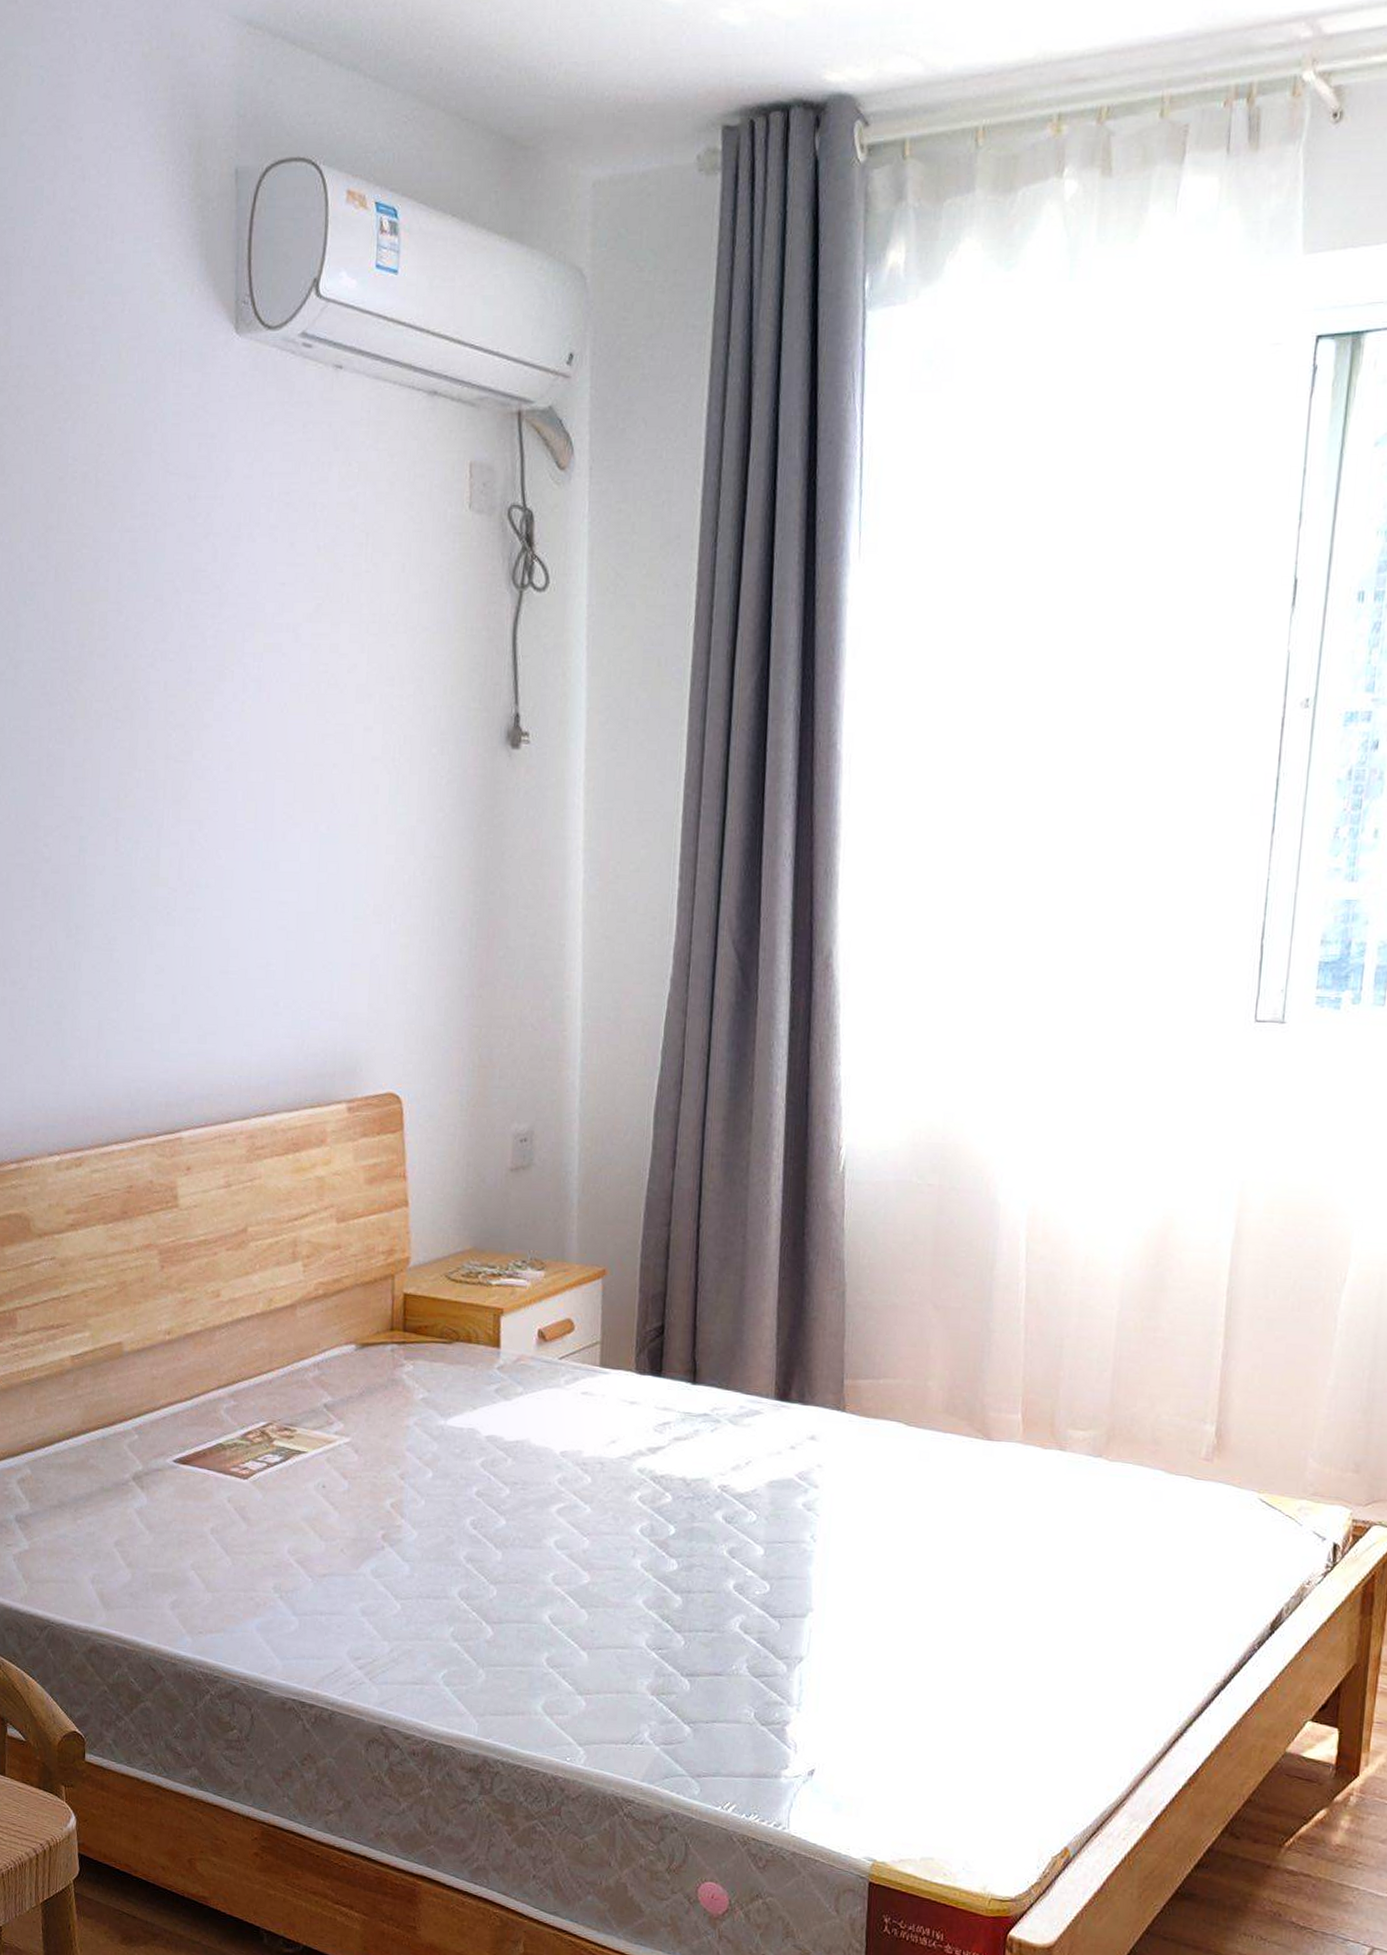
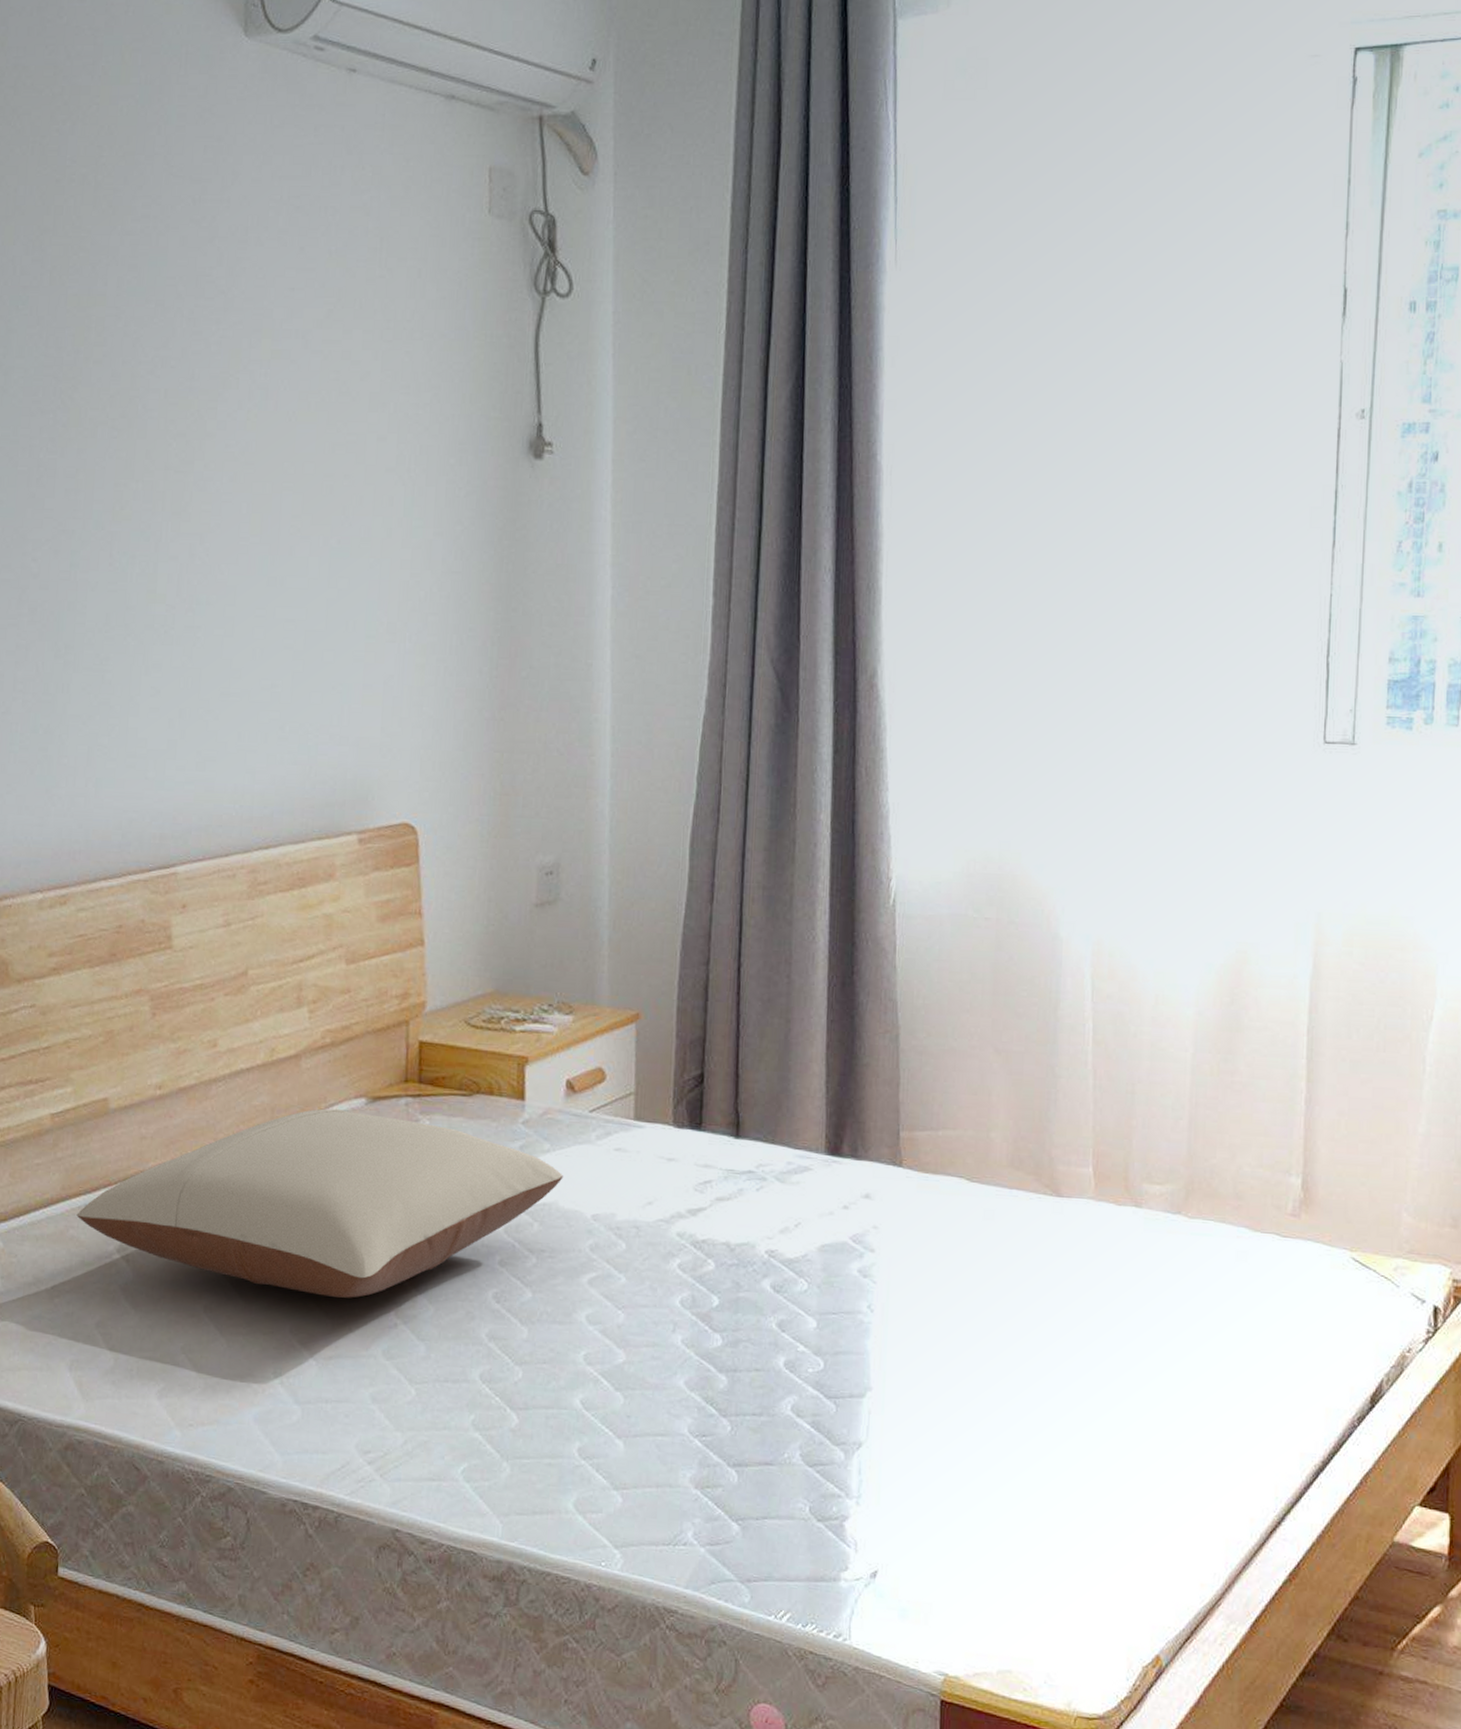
pillow: none [96,1353,535,1523] -> present [76,1108,563,1298]

